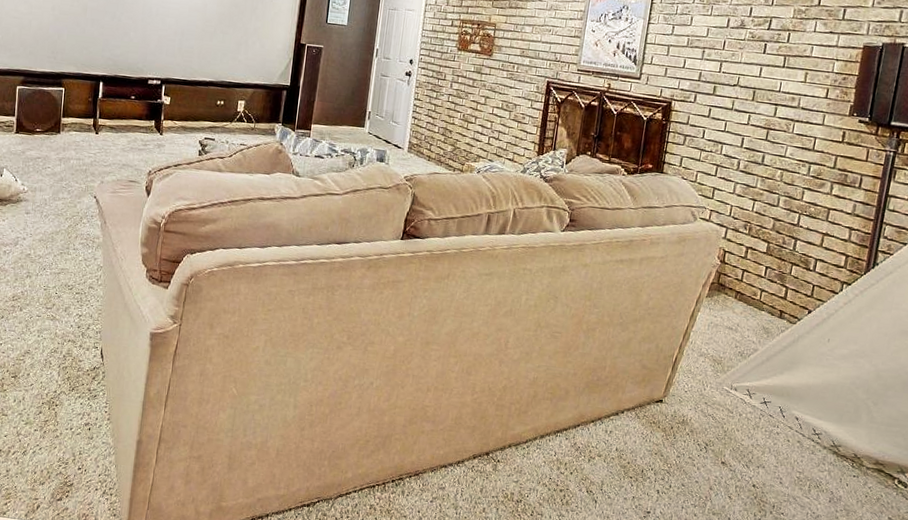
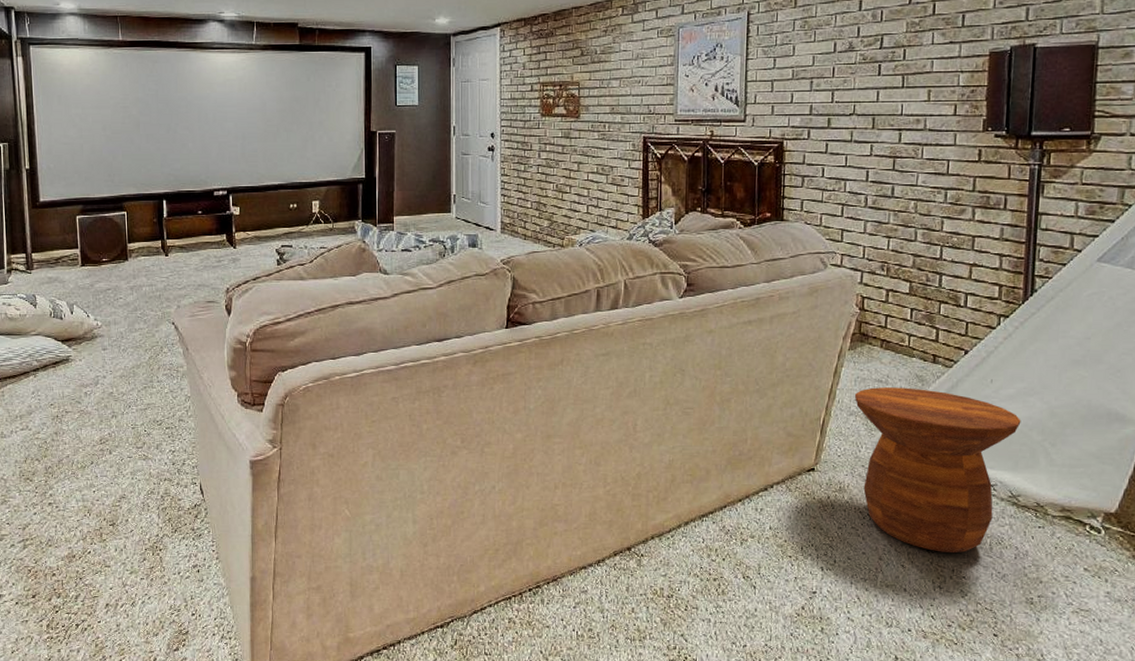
side table: none [703,333,850,491] -> present [854,387,1021,553]

